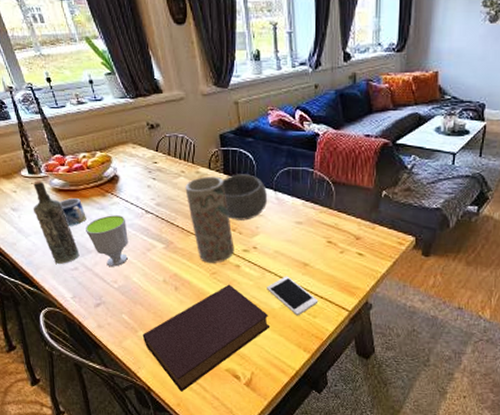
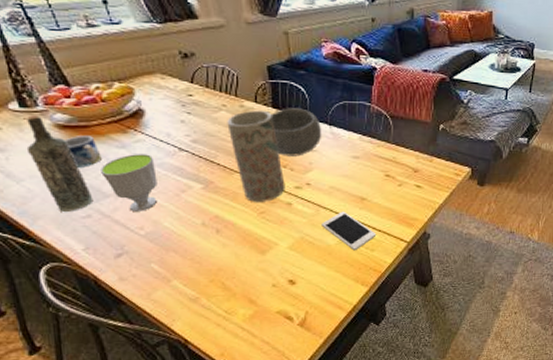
book: present [142,284,270,392] -> none [177,223,326,341]

